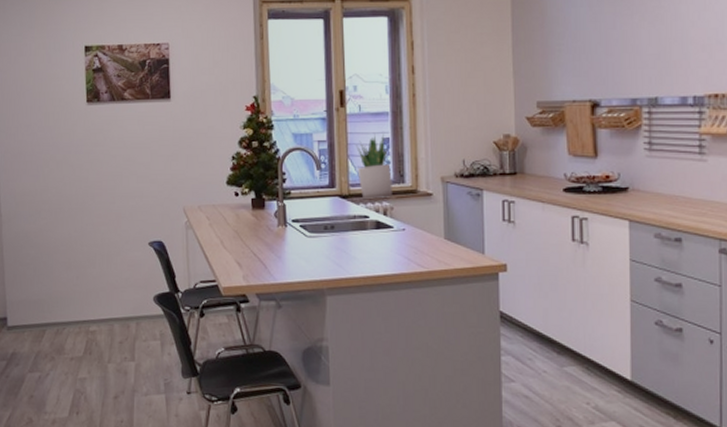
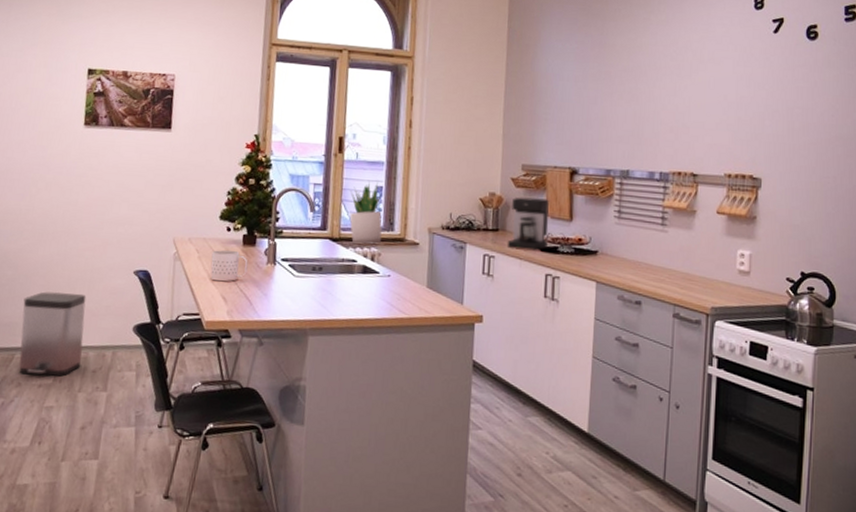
pedal bin: none [48,268,108,349] -> present [19,291,86,377]
mug: none [222,215,259,247] -> present [210,249,248,282]
coffee maker: none [527,135,572,193] -> present [506,197,549,251]

